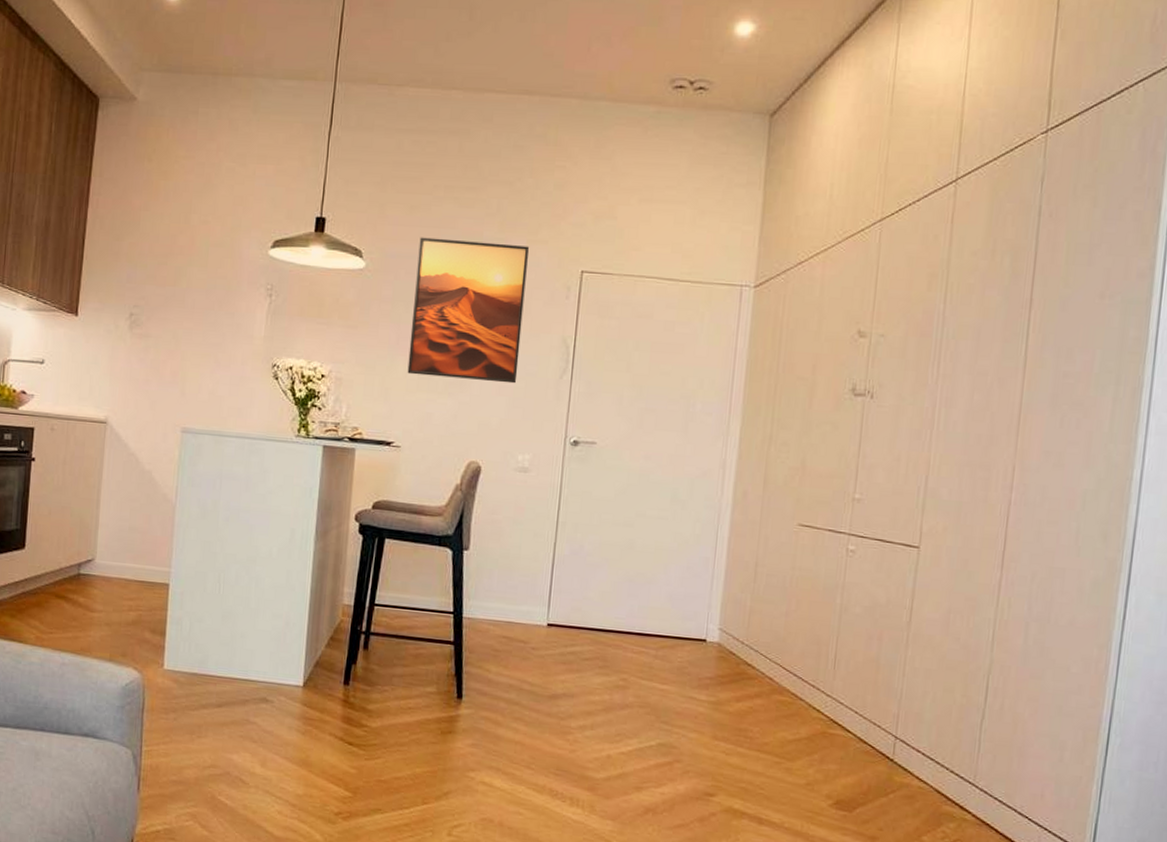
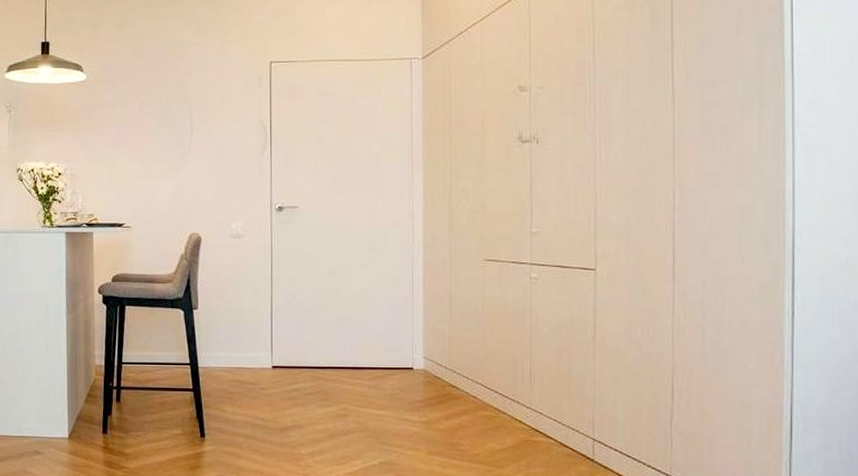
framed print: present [407,237,529,384] -> none [129,46,224,165]

